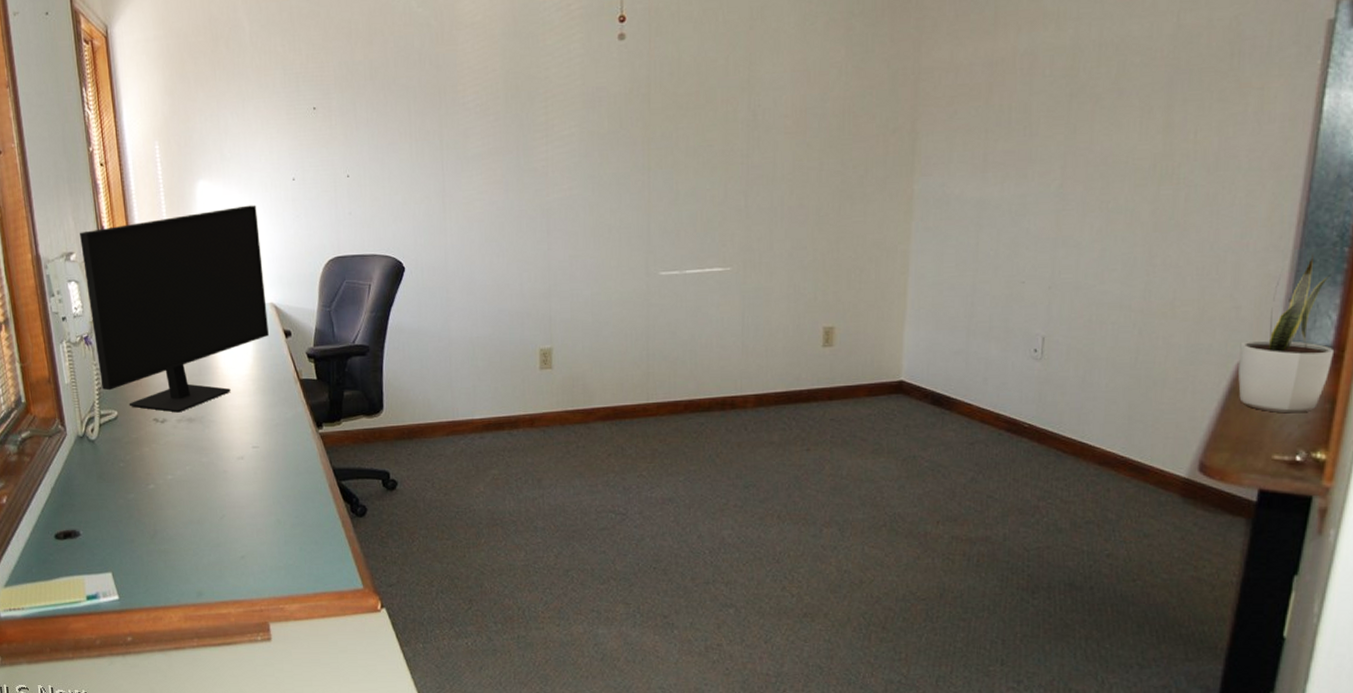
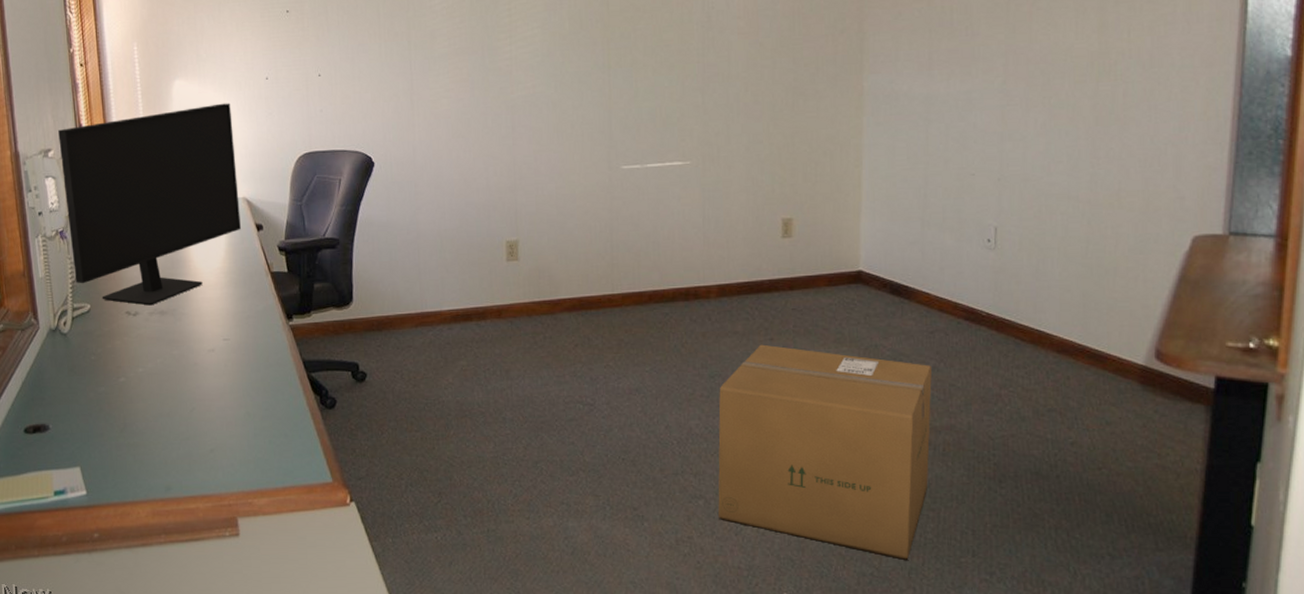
box: none [748,455,971,669] -> present [718,344,933,561]
potted plant: present [1238,254,1335,414] -> none [1186,147,1278,301]

